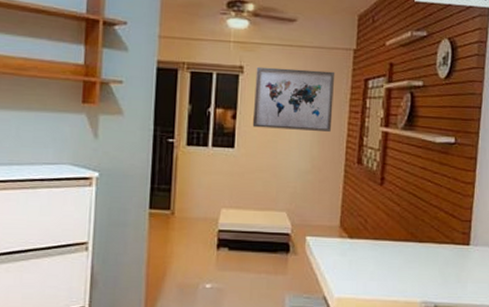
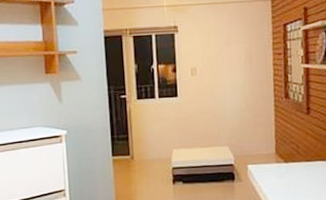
wall art: present [252,66,335,132] -> none [188,21,259,77]

